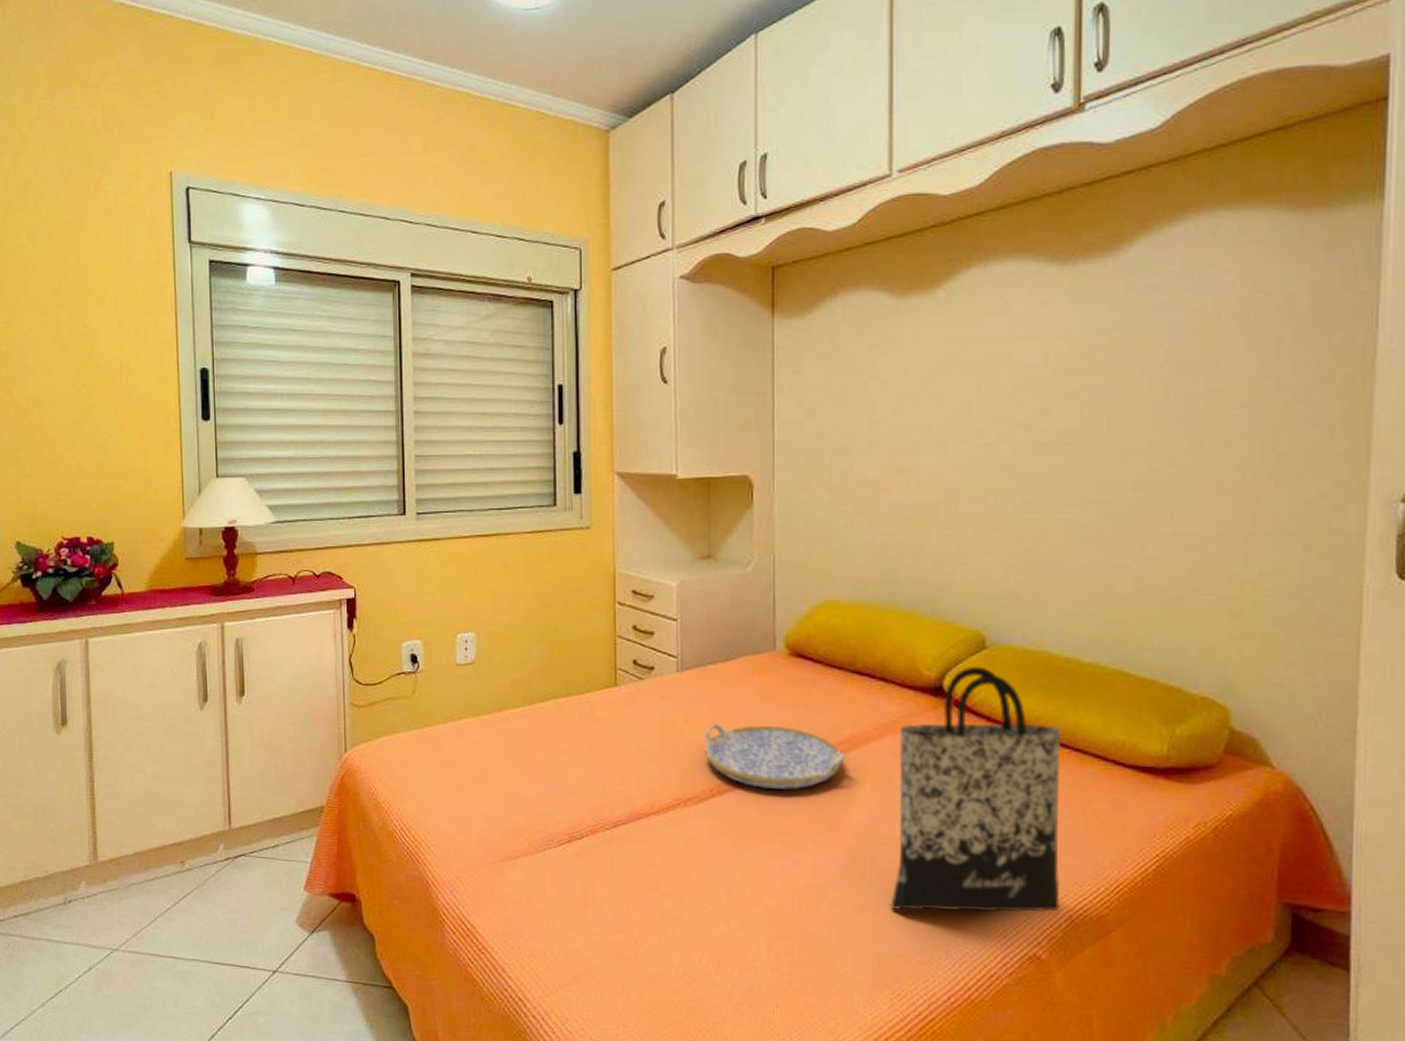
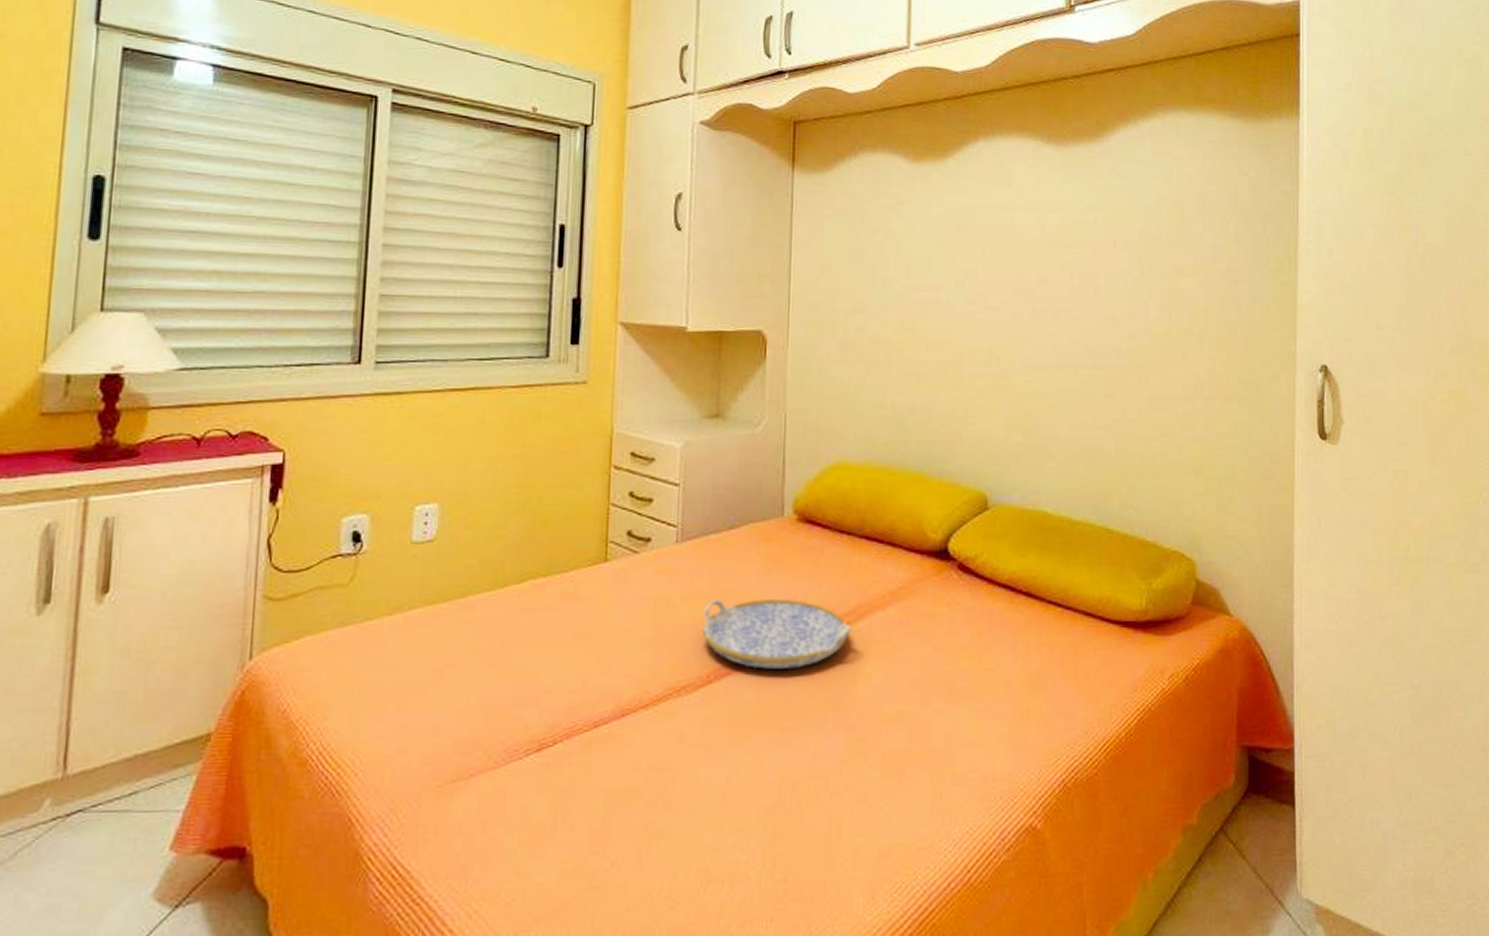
tote bag: present [890,666,1061,913] -> none [893,527,1055,793]

